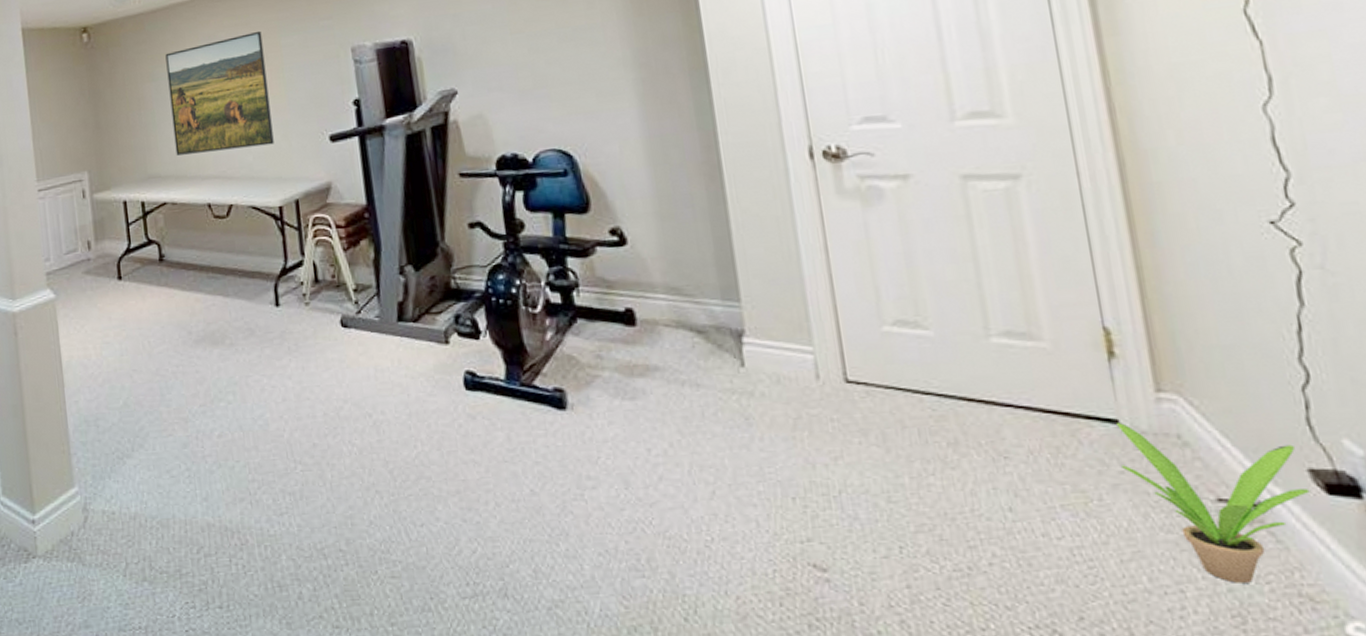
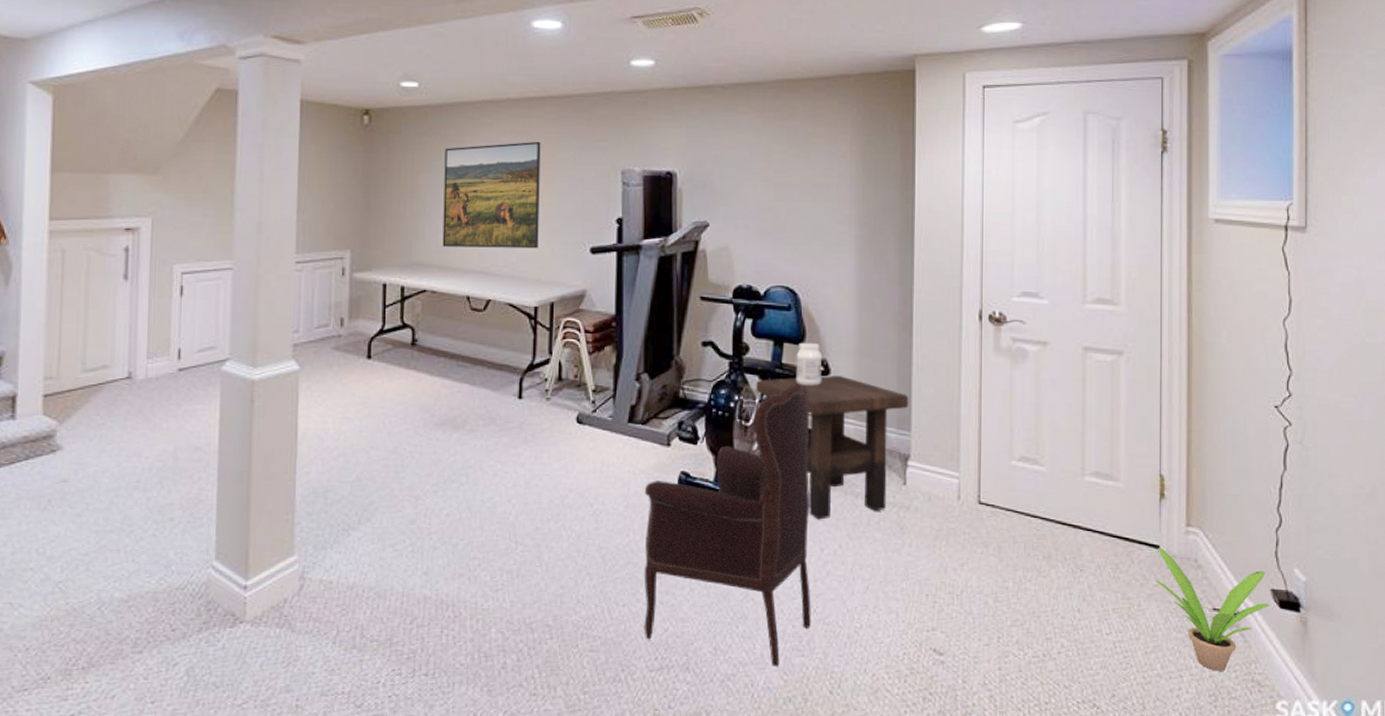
armchair: none [426,258,649,591] -> present [644,383,811,667]
side table: none [538,243,733,415] -> present [756,375,909,520]
protein powder: none [582,209,619,262] -> present [796,342,823,387]

